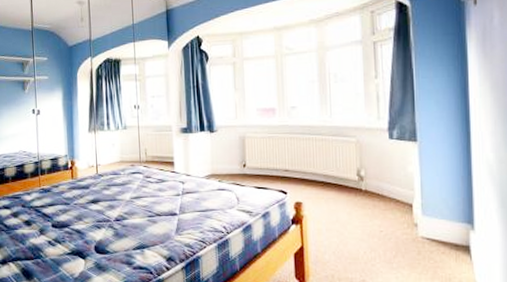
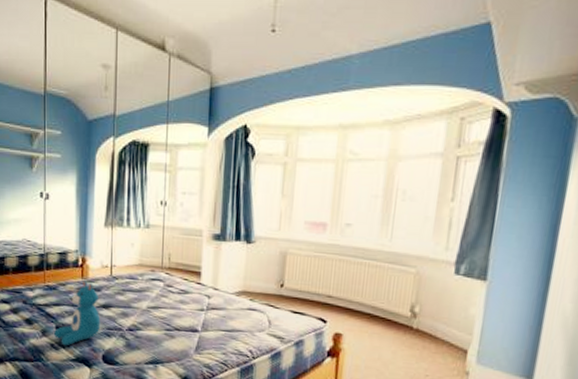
teddy bear: none [50,180,91,242] -> present [53,279,101,346]

